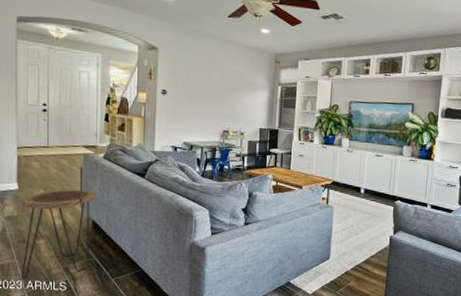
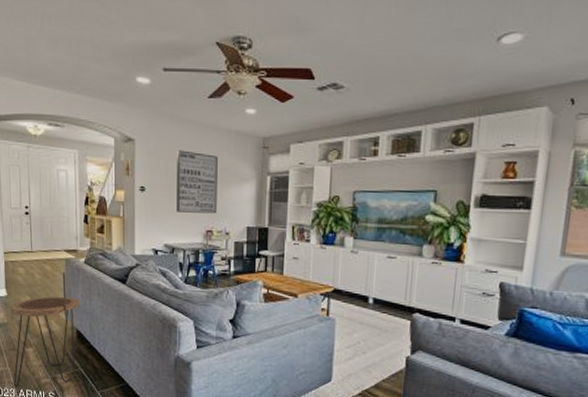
wall art: none [196,60,235,116] -> present [177,150,218,214]

